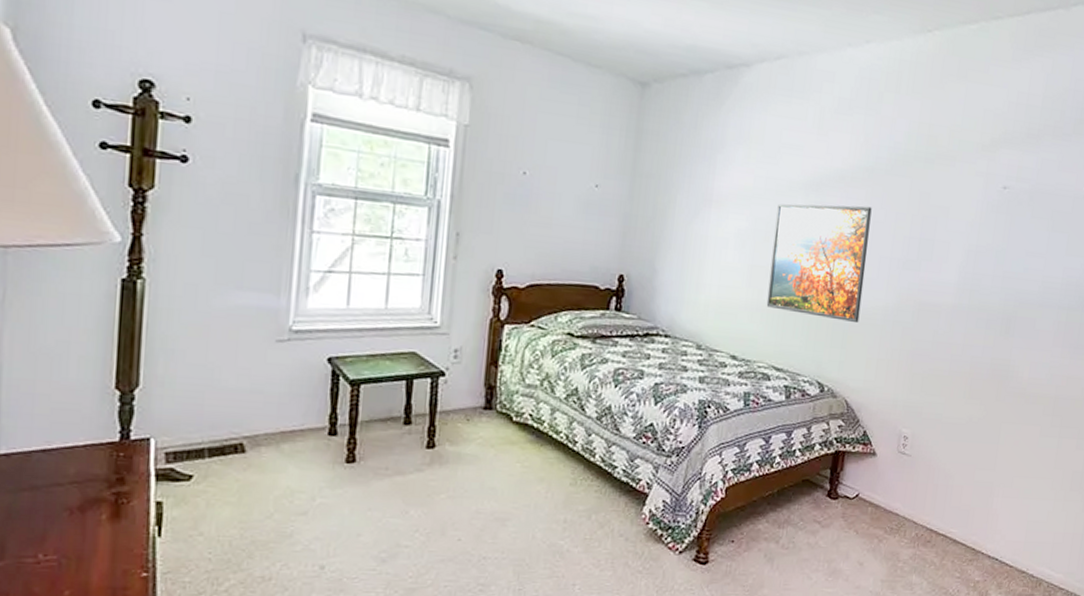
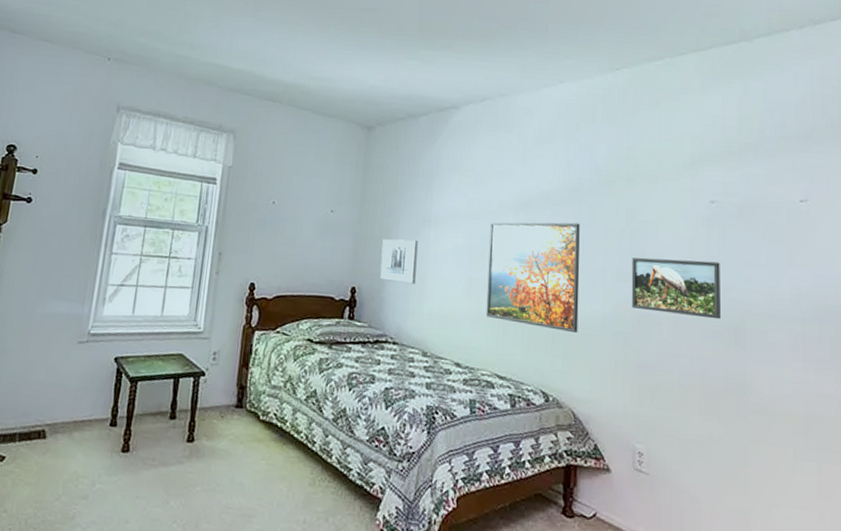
wall art: none [651,220,697,273] -> present [379,238,418,285]
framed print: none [914,245,1003,308] -> present [631,257,721,320]

